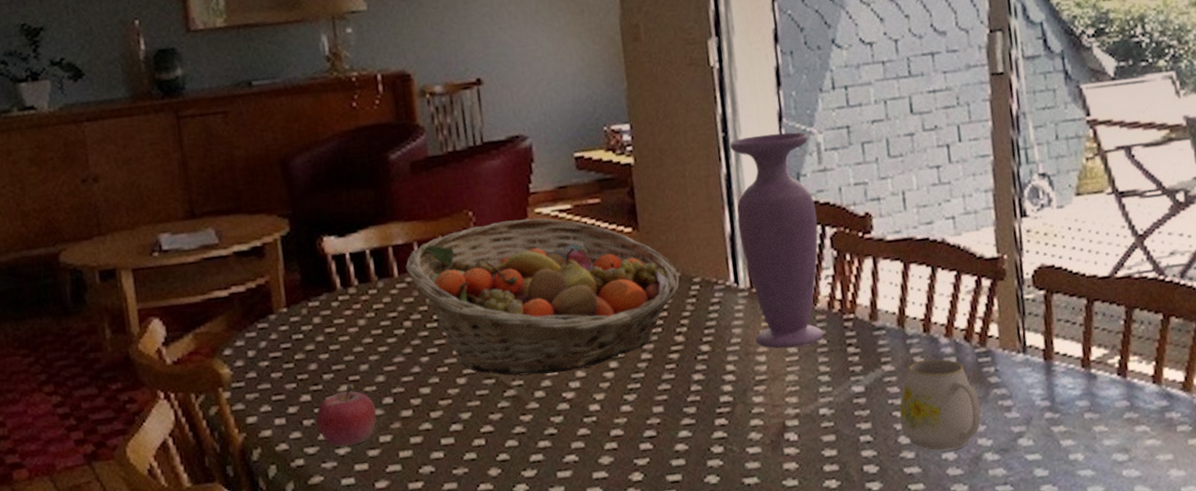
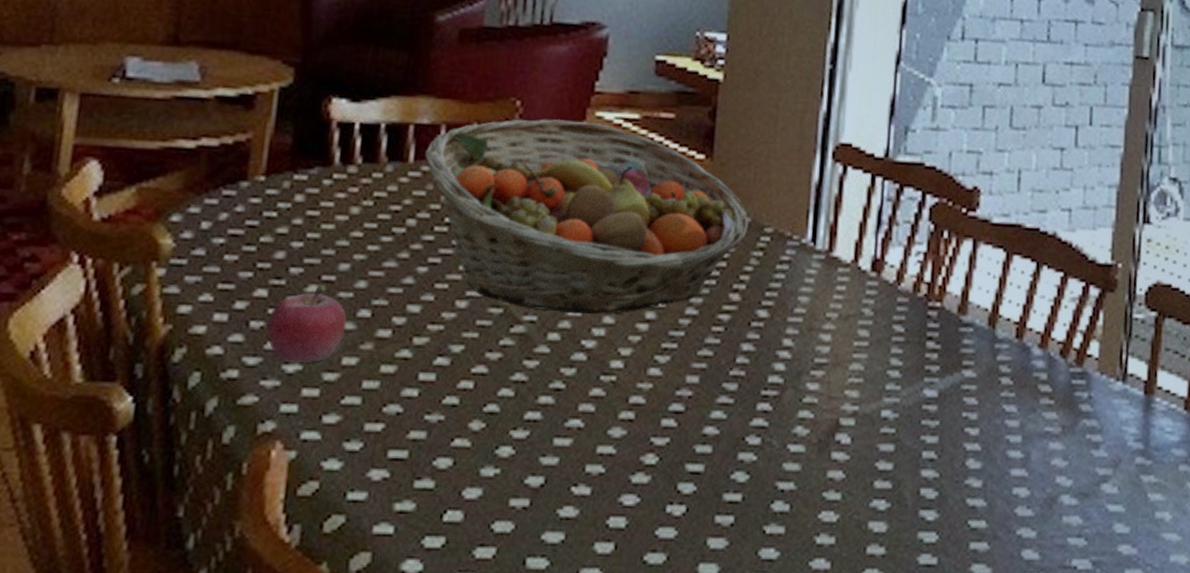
vase: present [730,132,824,349] -> none [824,75,925,331]
mug: present [899,359,982,451] -> none [971,371,1066,485]

